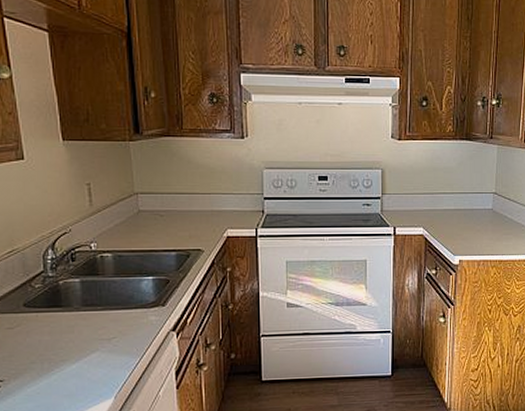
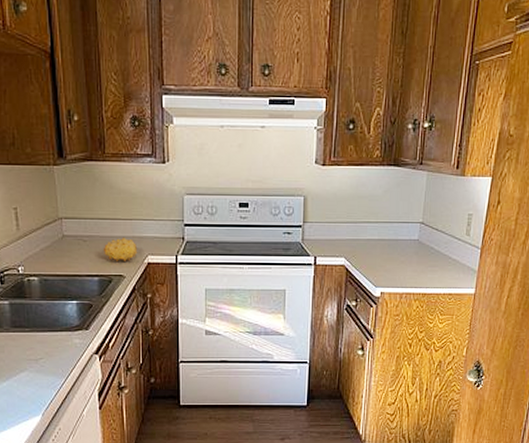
fruit: none [180,211,217,237] -> present [103,237,138,262]

